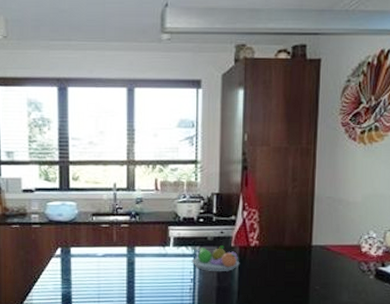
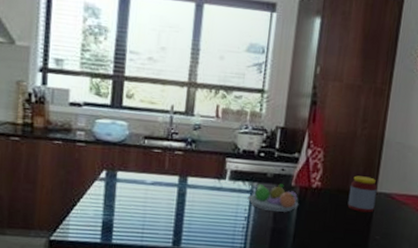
jar: none [286,231,312,265] -> present [347,175,378,213]

